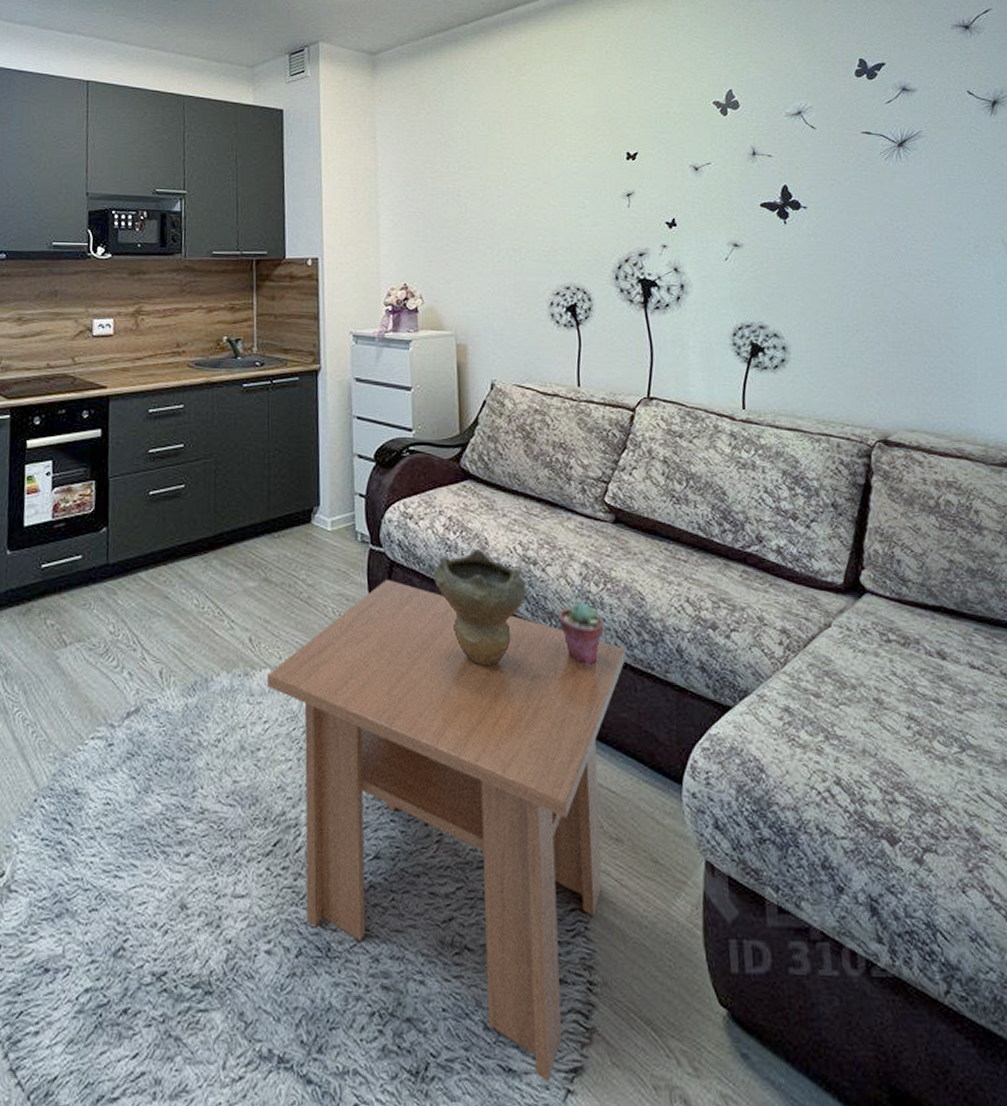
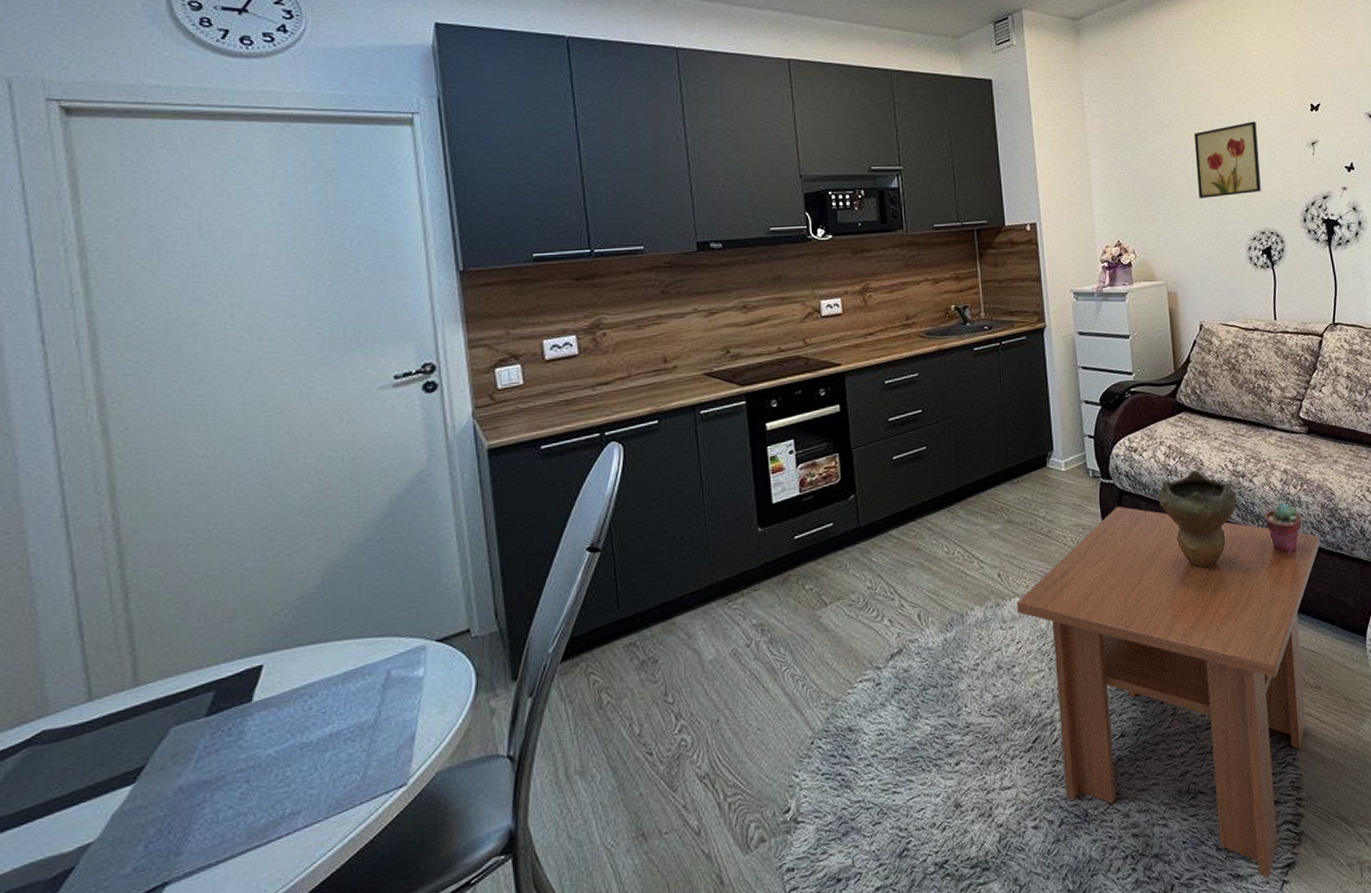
wall art: none [493,167,567,246] -> present [1194,121,1261,198]

